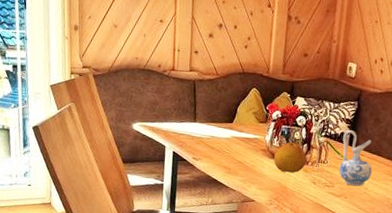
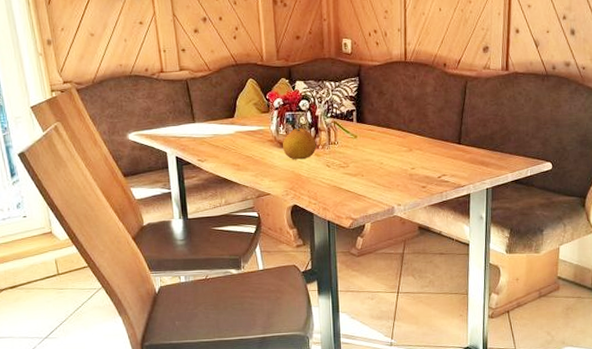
ceramic pitcher: present [339,130,372,187] -> none [349,107,384,163]

